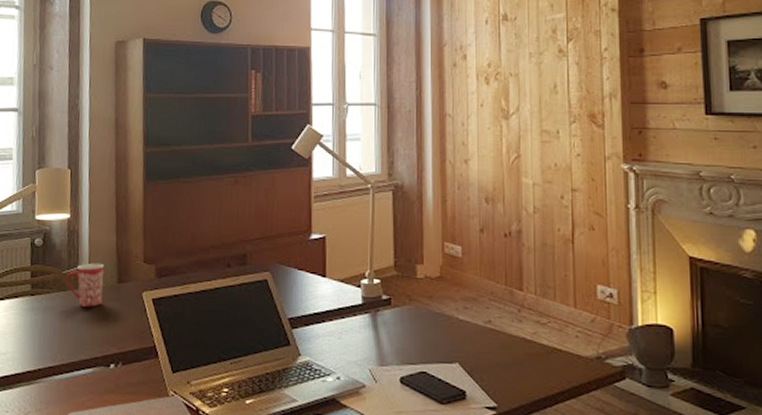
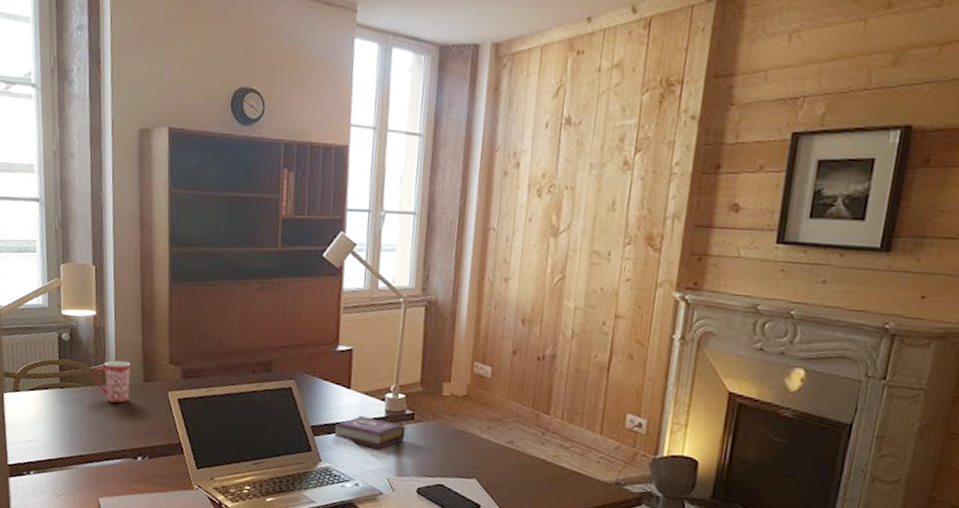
book: none [312,305,384,339] -> present [334,416,406,450]

